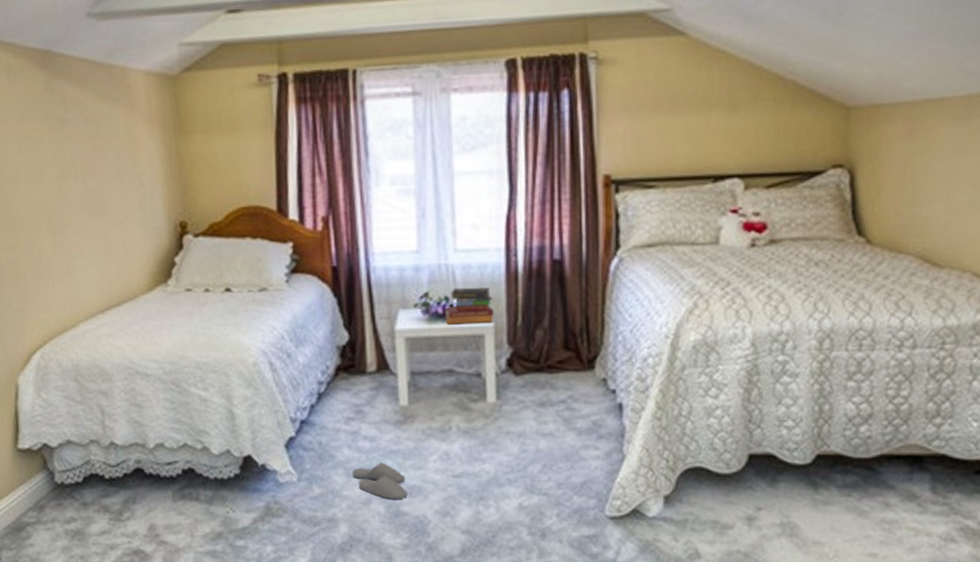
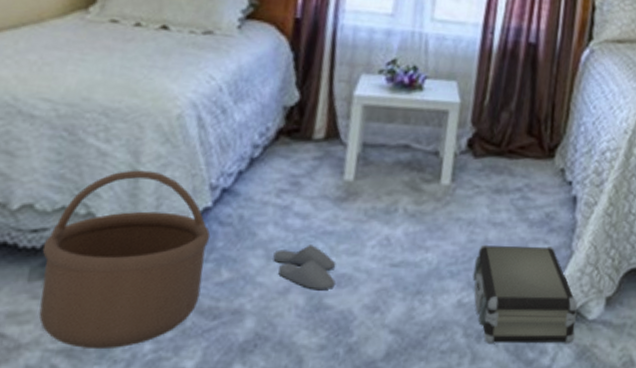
basket: none [177,410,300,550] -> present [38,170,211,348]
books: present [444,287,494,325] -> none [410,58,464,99]
briefcase: none [529,452,636,540] -> present [473,244,578,344]

